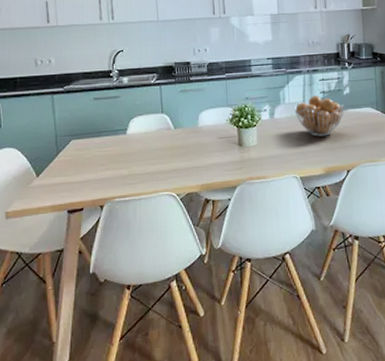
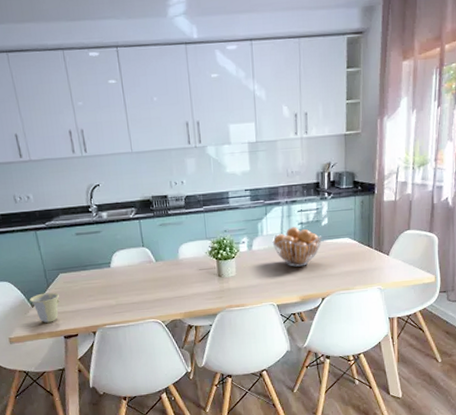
cup: none [36,160,68,195] -> present [30,292,60,323]

